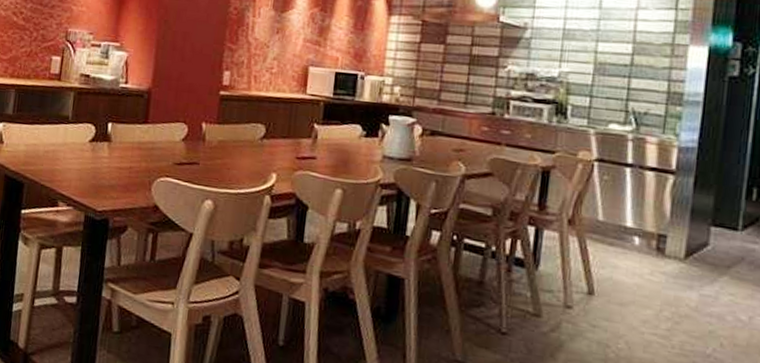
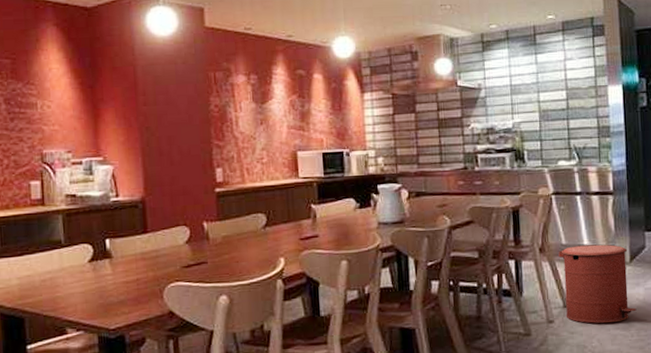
trash can: none [588,225,684,327] -> present [558,244,637,323]

